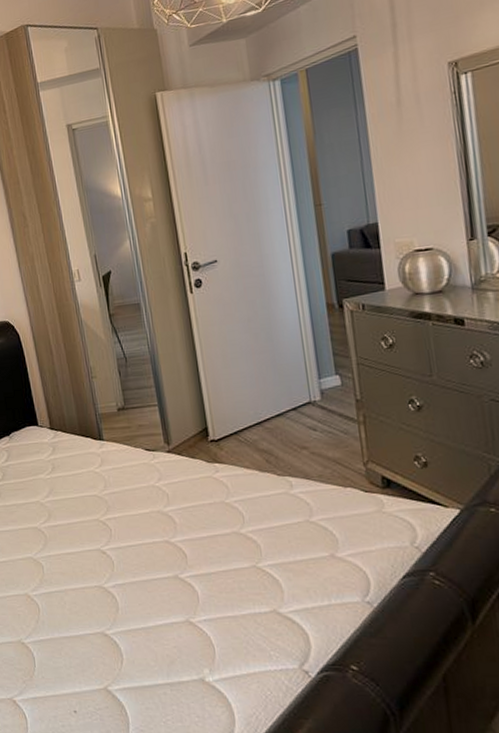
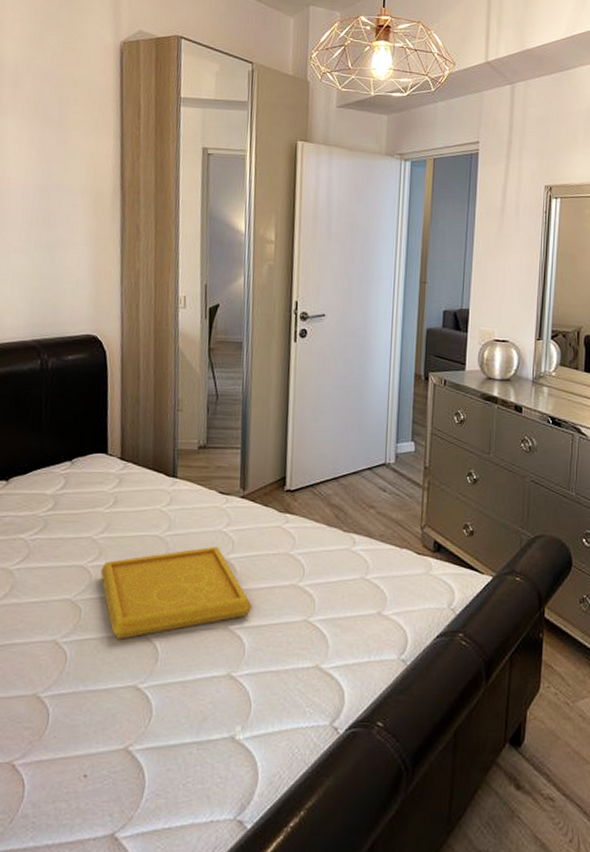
serving tray: none [53,500,198,591] -> present [100,546,252,639]

